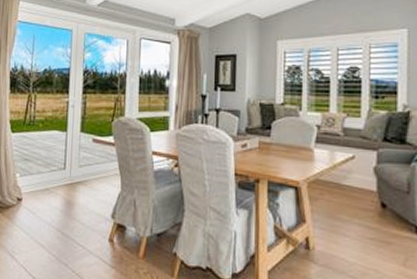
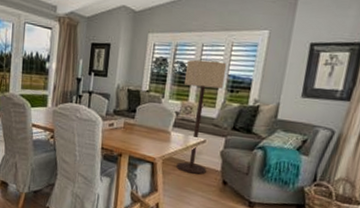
floor lamp: none [323,65,368,198] -> present [176,59,227,175]

